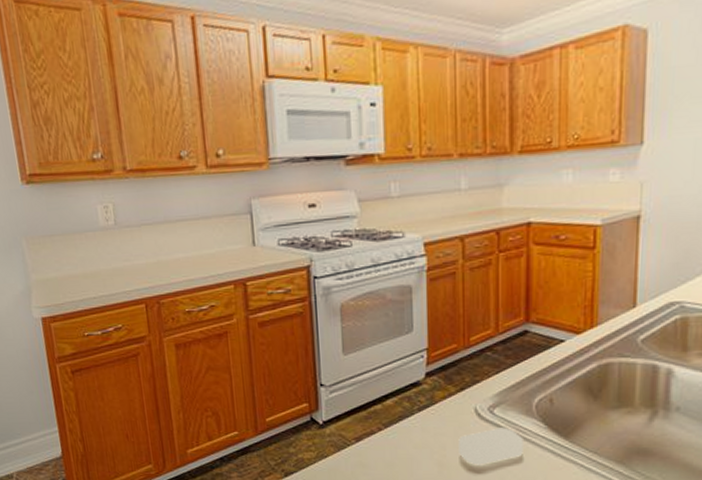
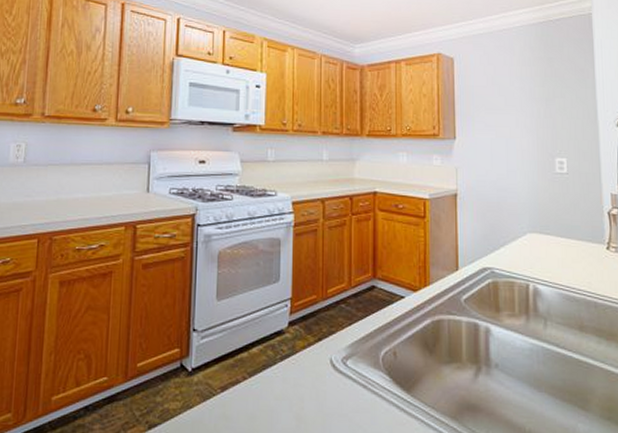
soap bar: present [458,427,523,465] -> none [315,380,372,419]

